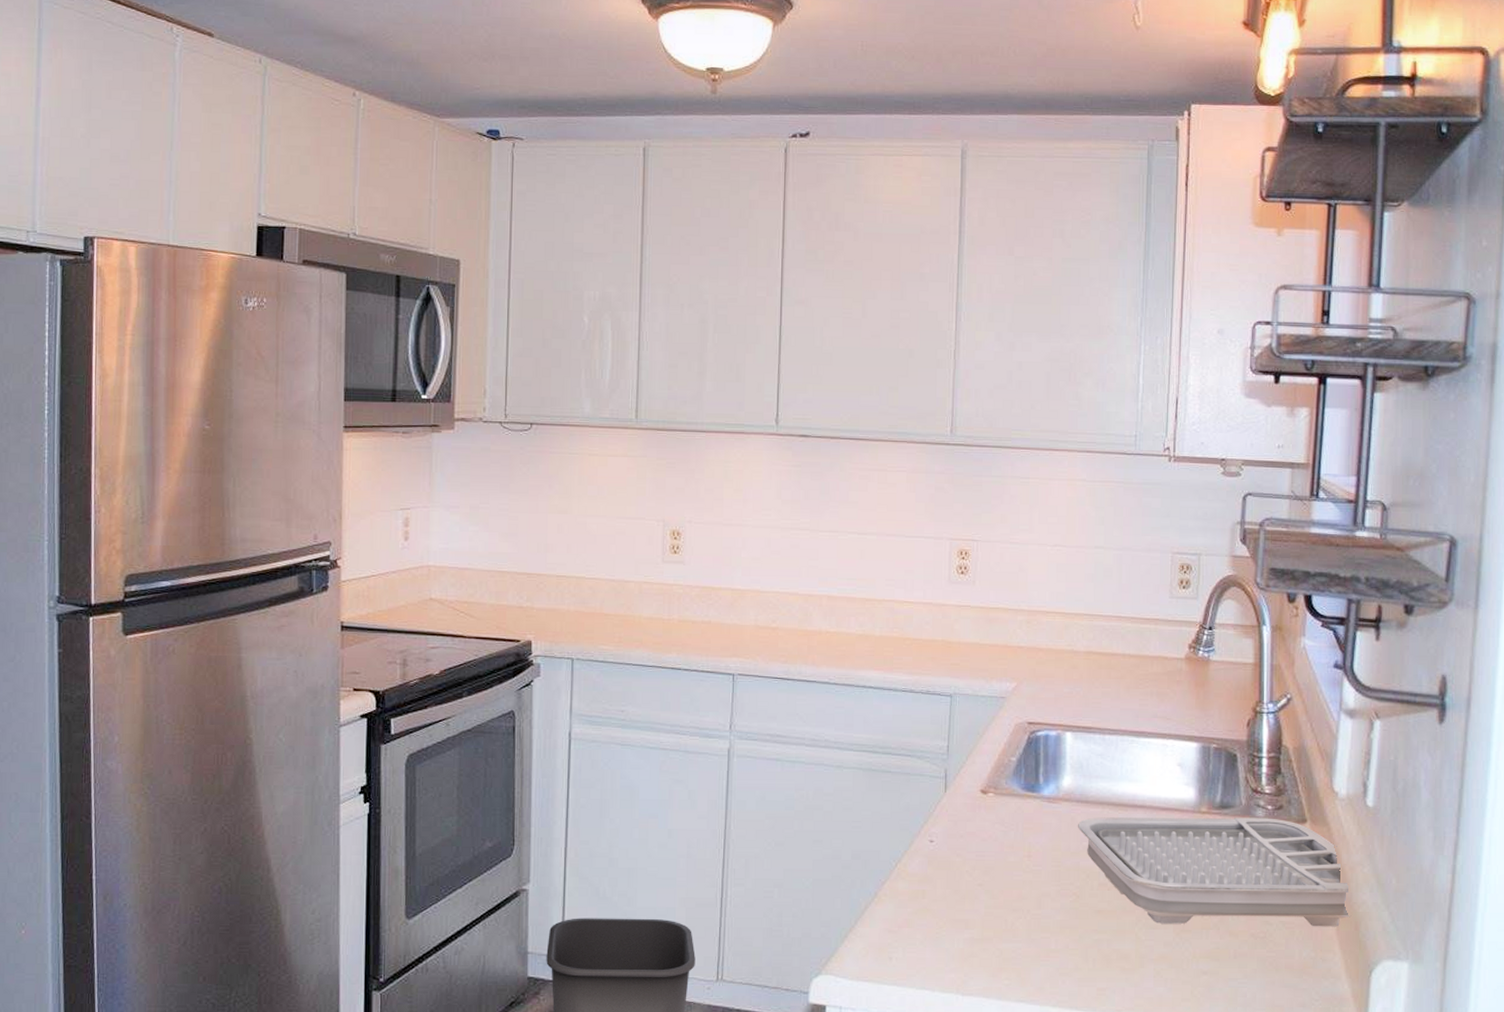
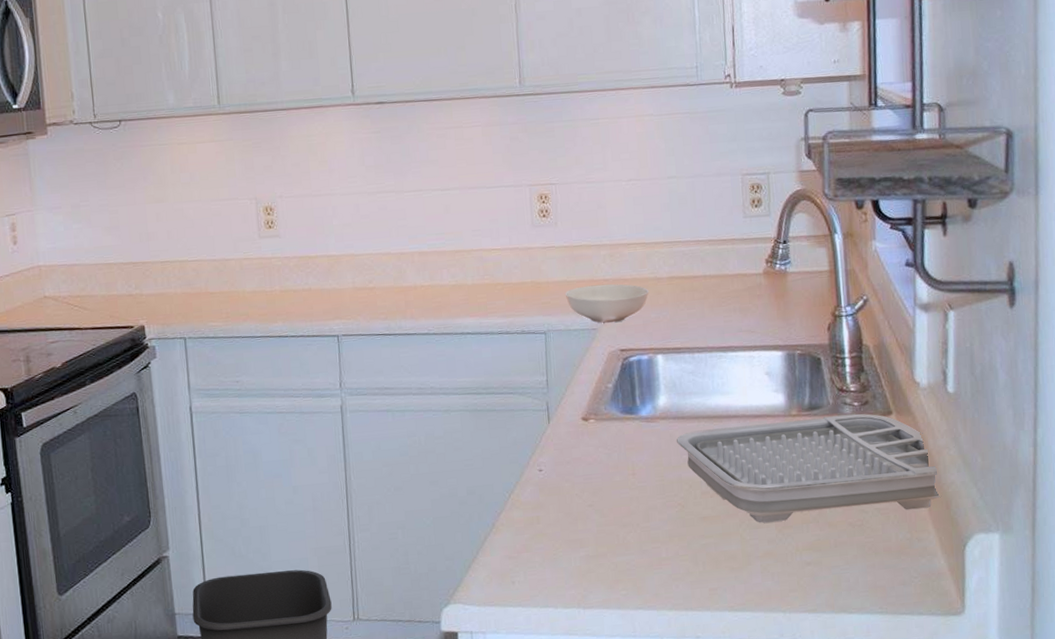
bowl: none [976,651,1064,692] -> present [565,284,649,323]

